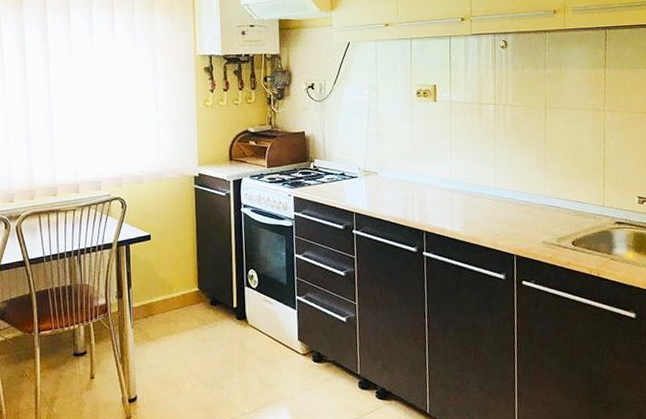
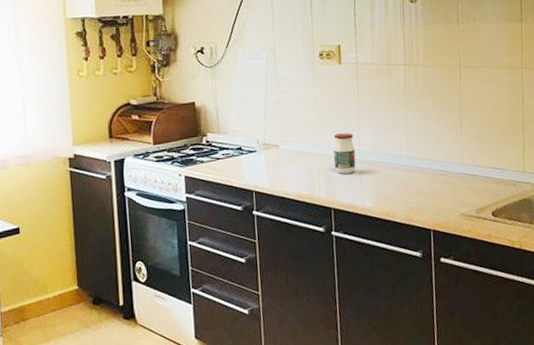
jar: none [426,164,447,201] -> present [333,133,356,174]

